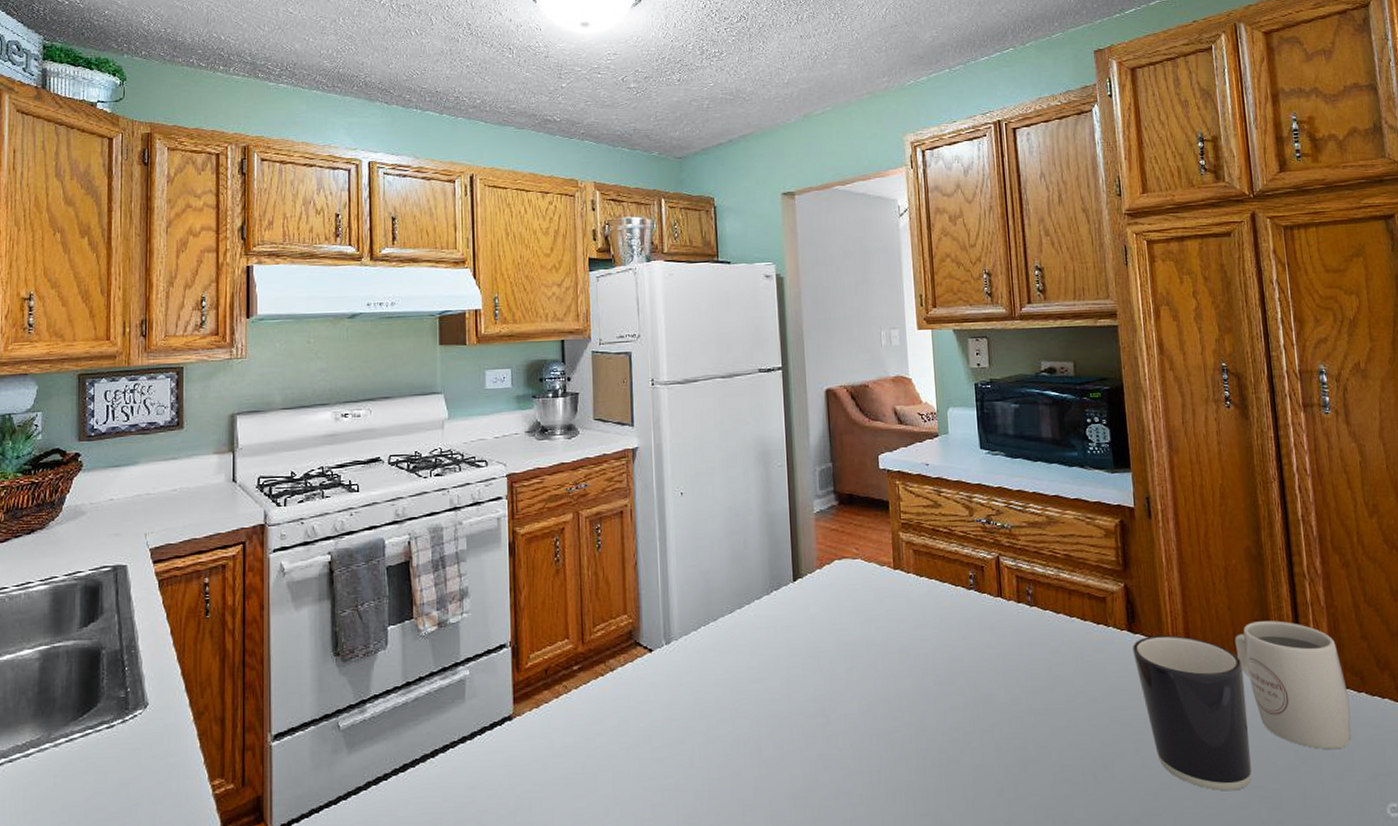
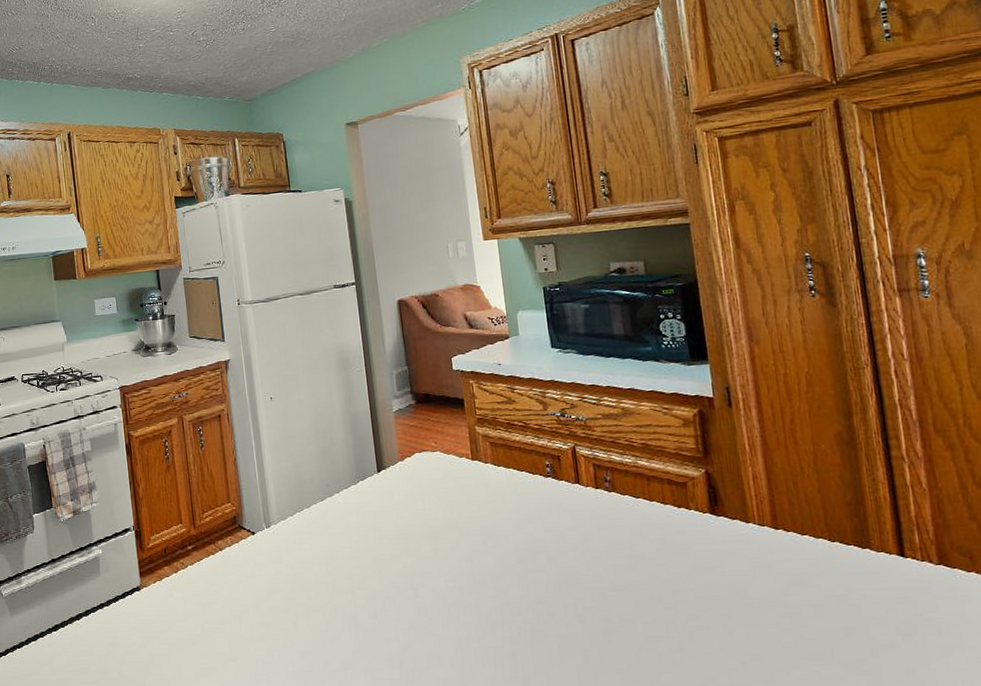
mug: present [1133,635,1252,791] -> none [716,517,849,664]
mug: present [1235,620,1352,750] -> none [826,502,960,627]

